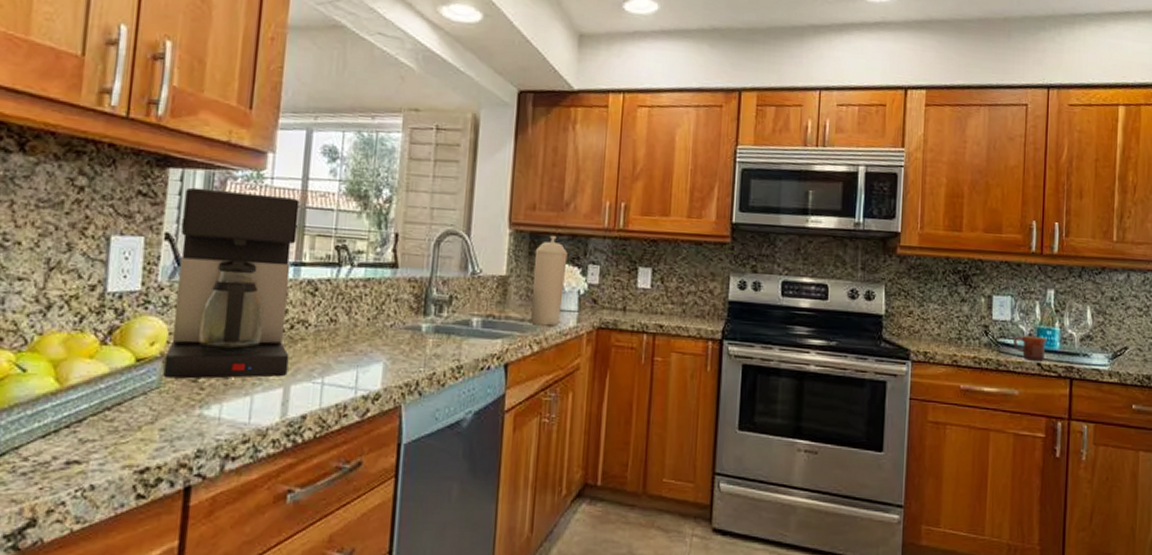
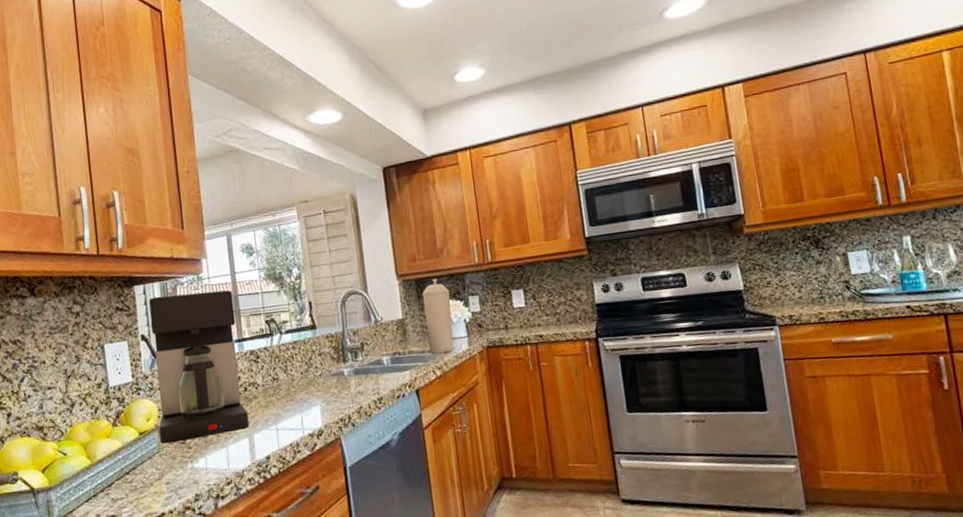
mug: present [1014,335,1047,363] -> none [877,281,914,306]

